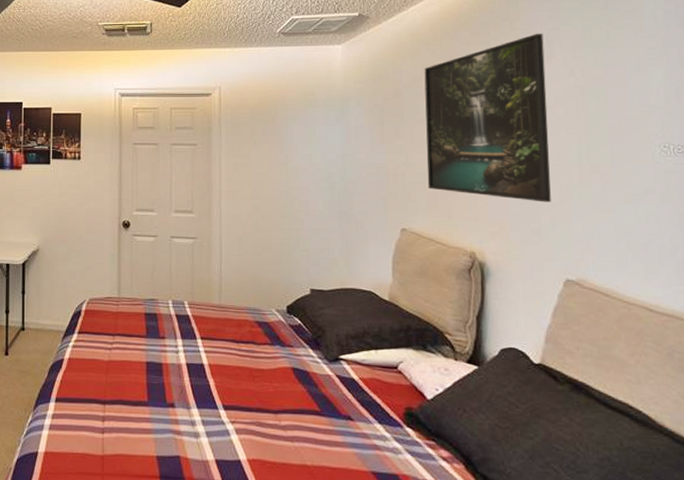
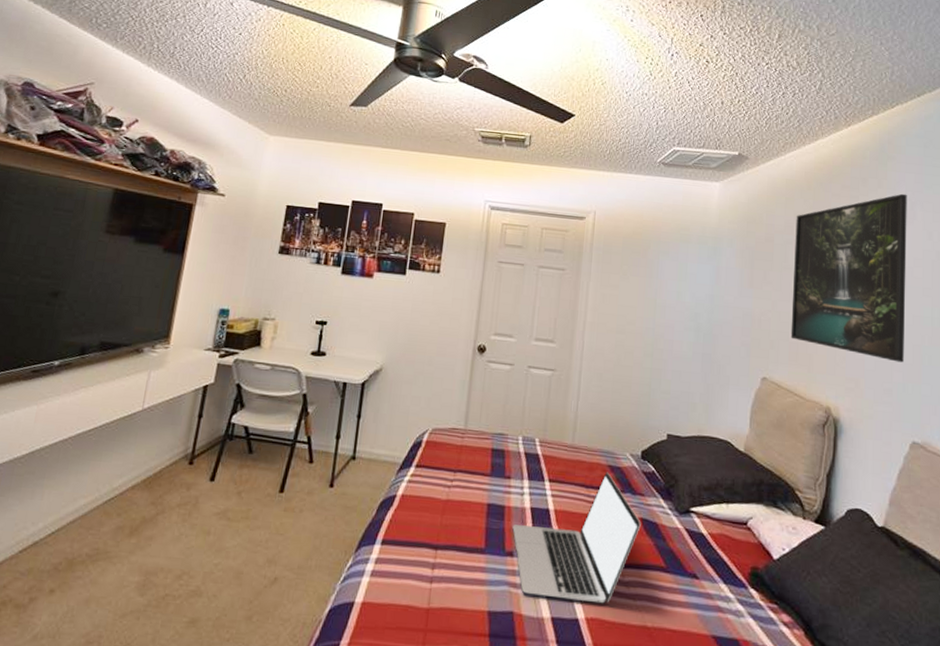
laptop: none [171,327,292,446] -> present [512,472,641,604]

